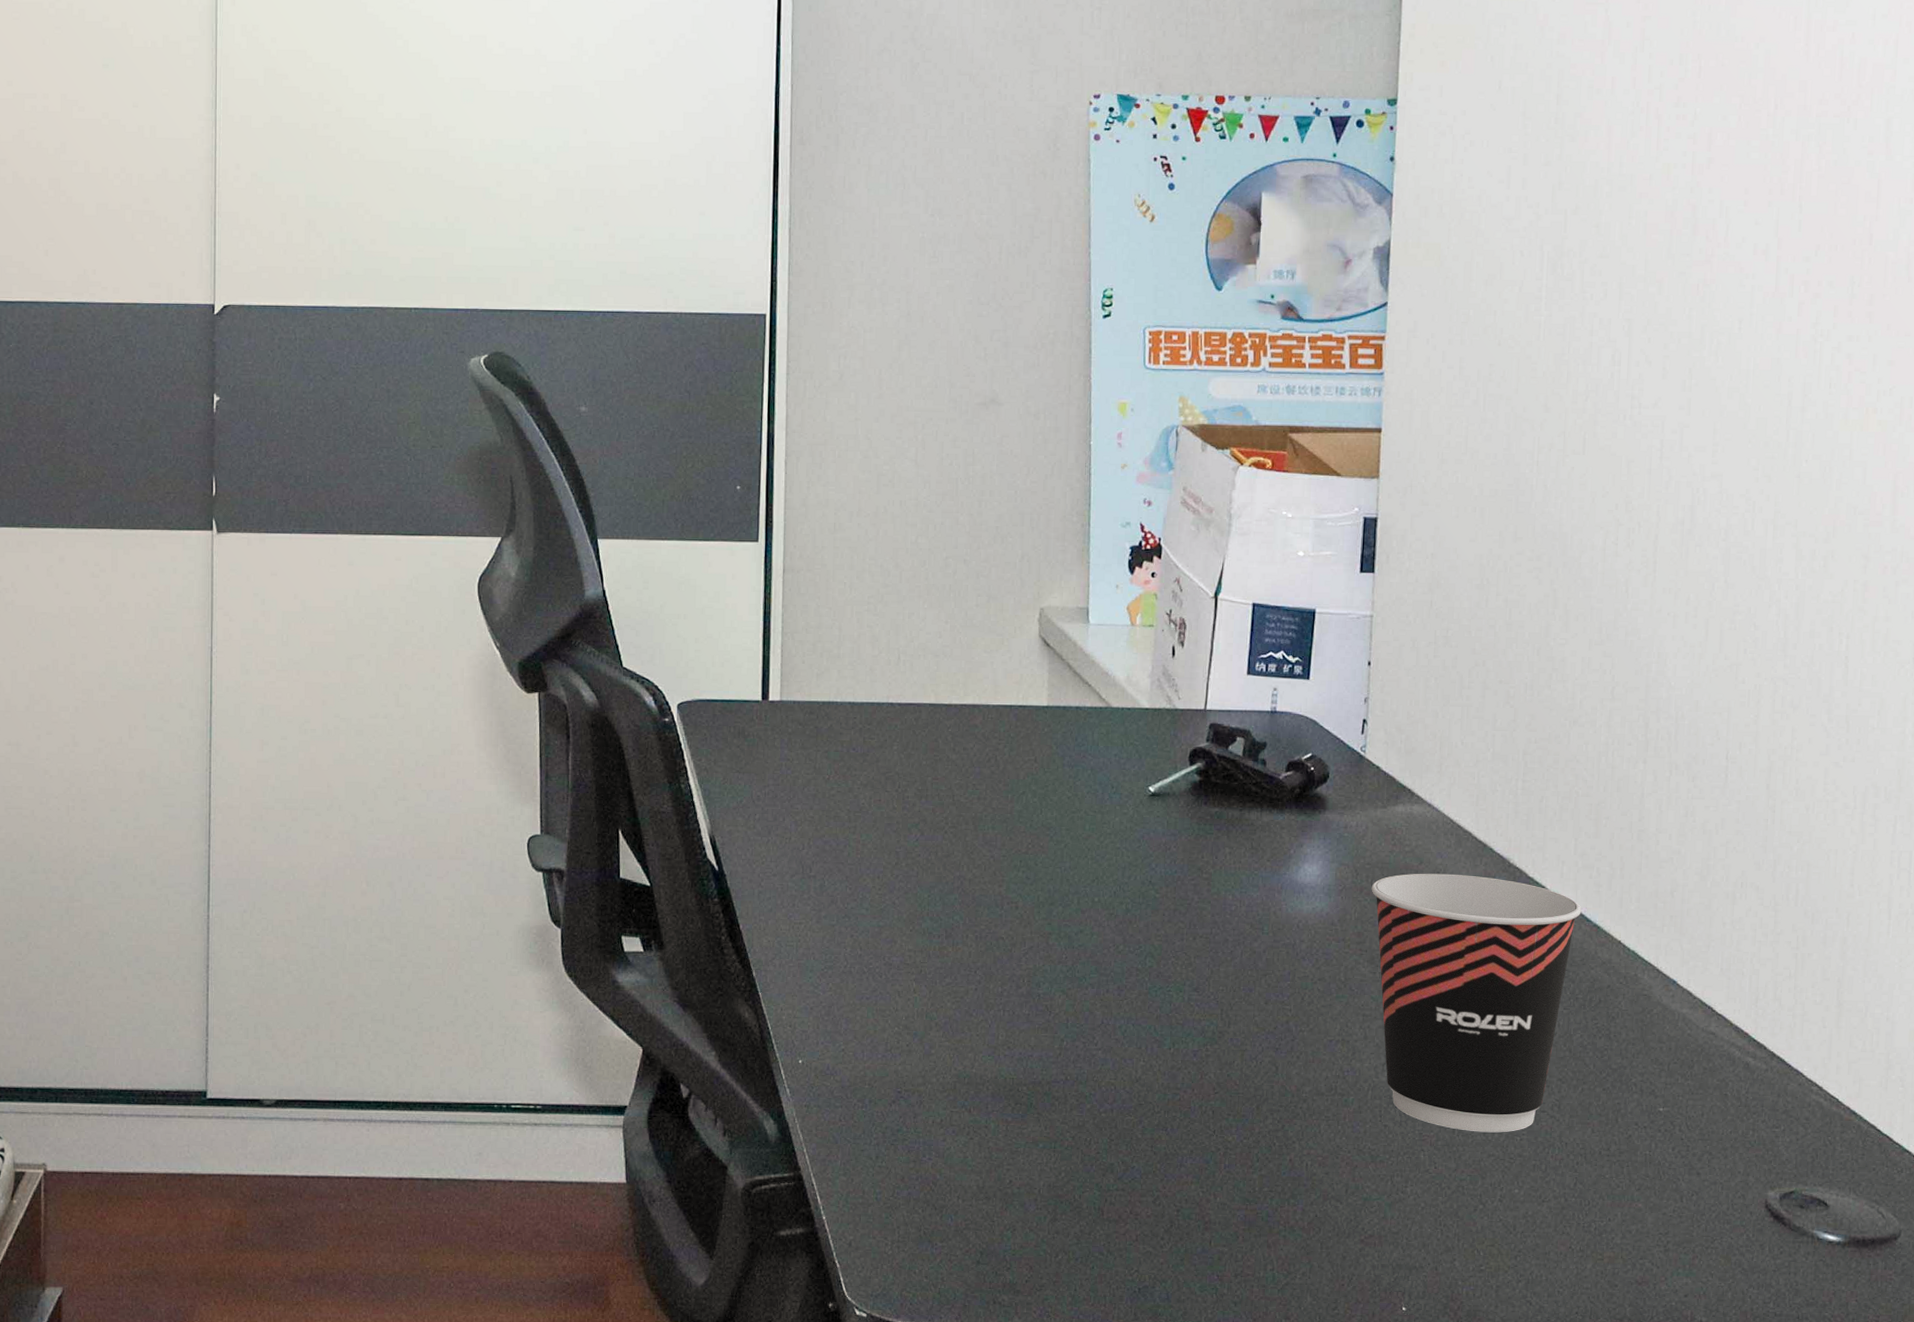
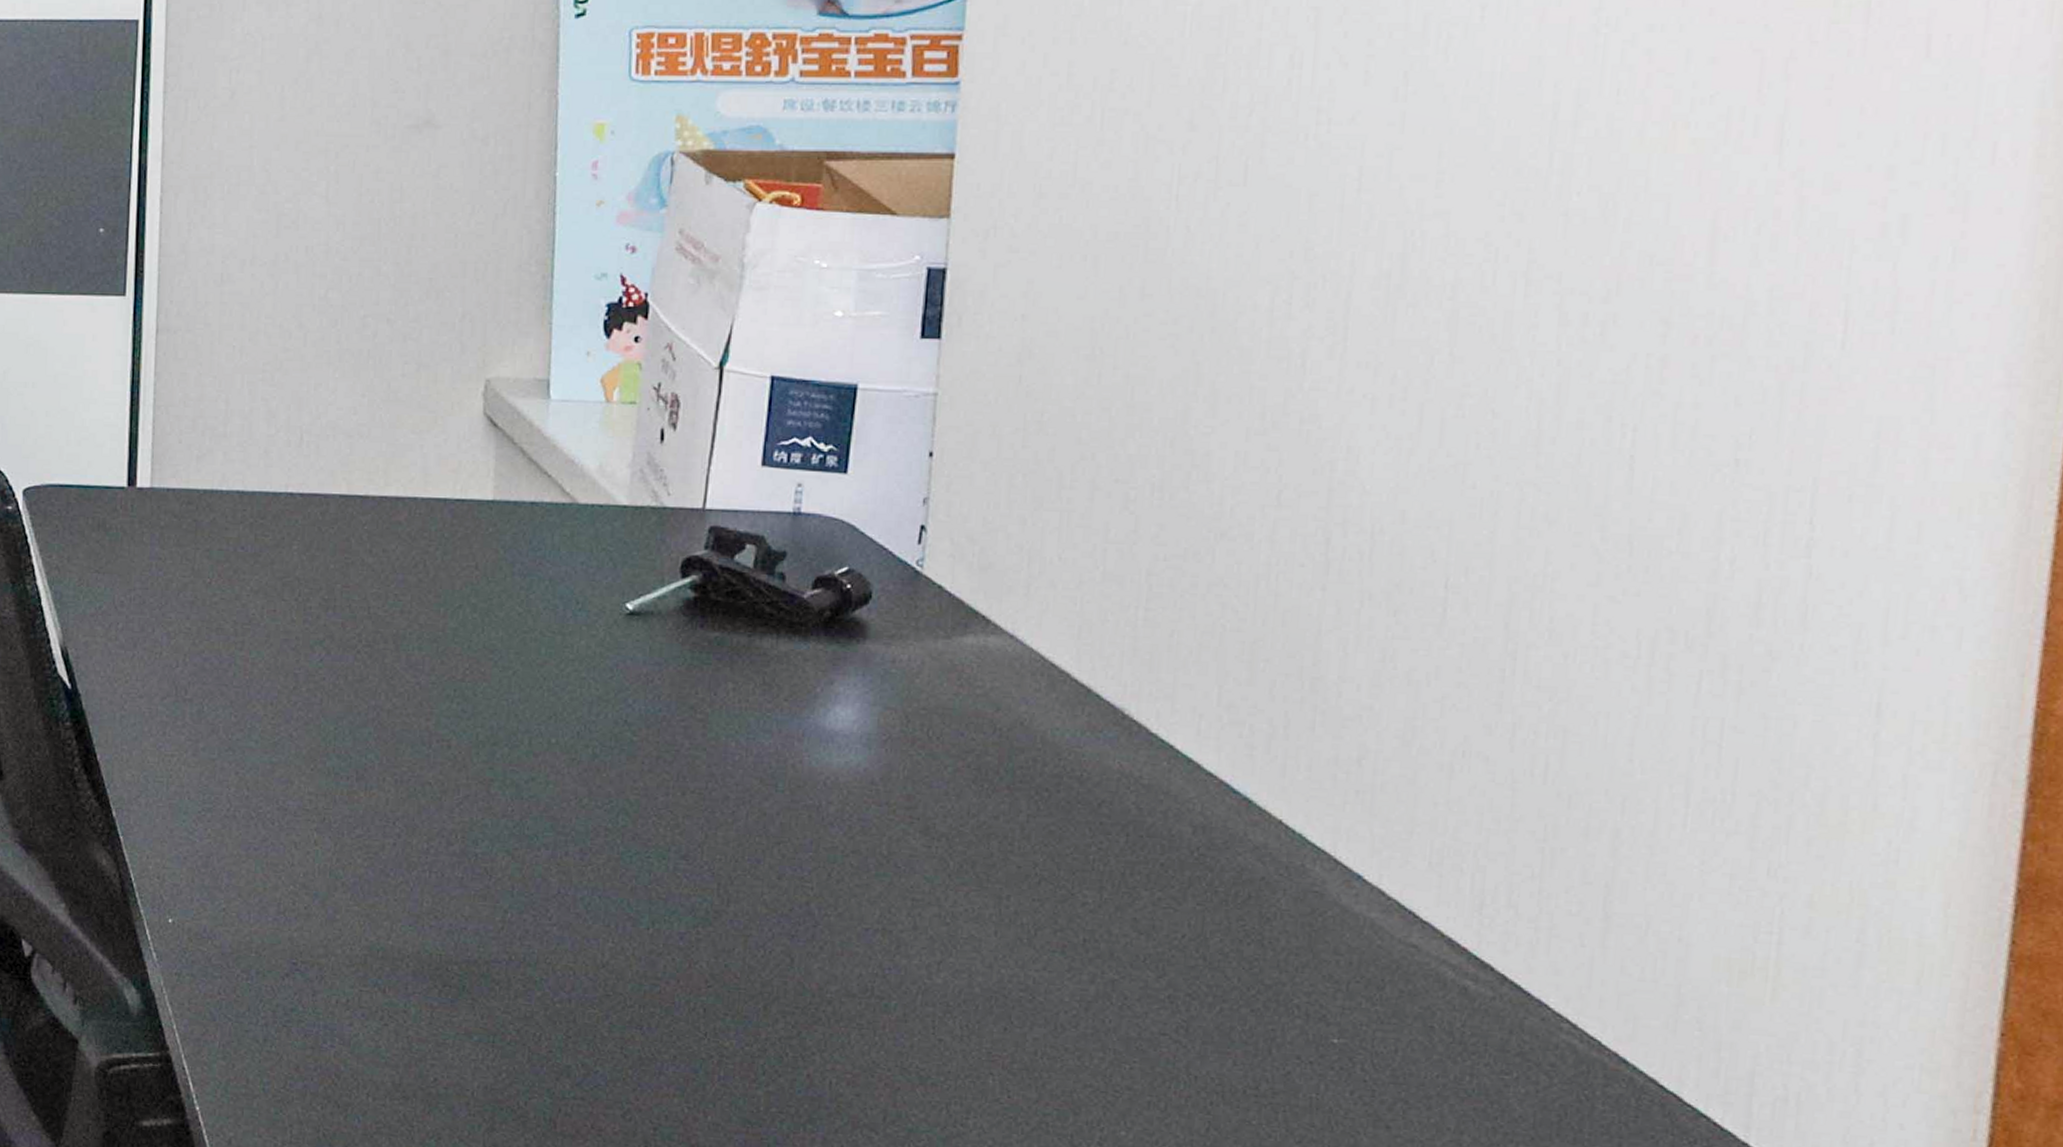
cup: present [1371,873,1582,1133] -> none [927,723,1226,1058]

